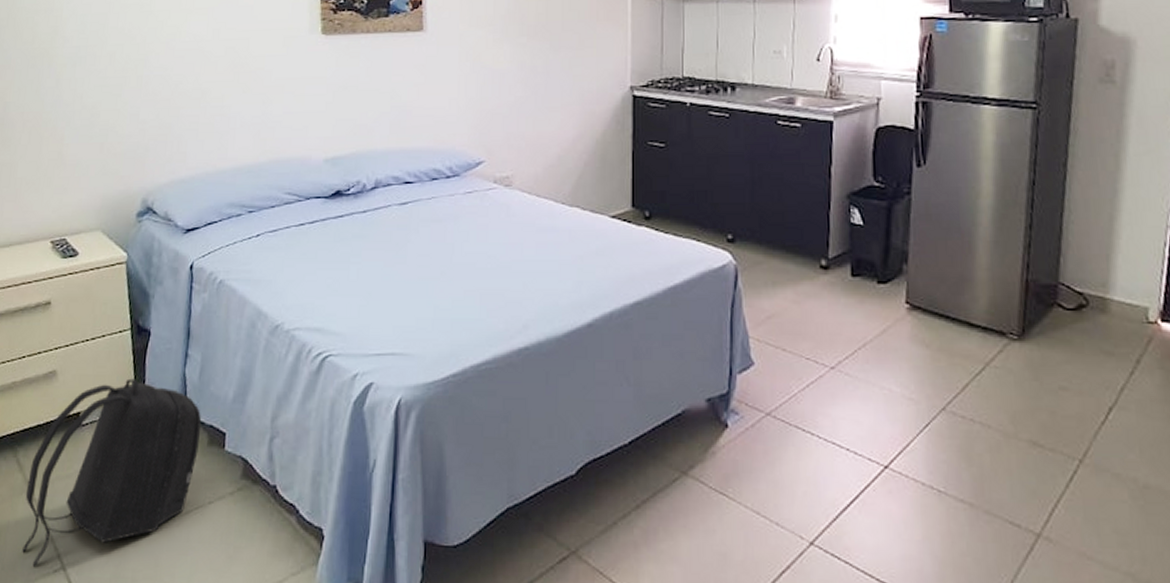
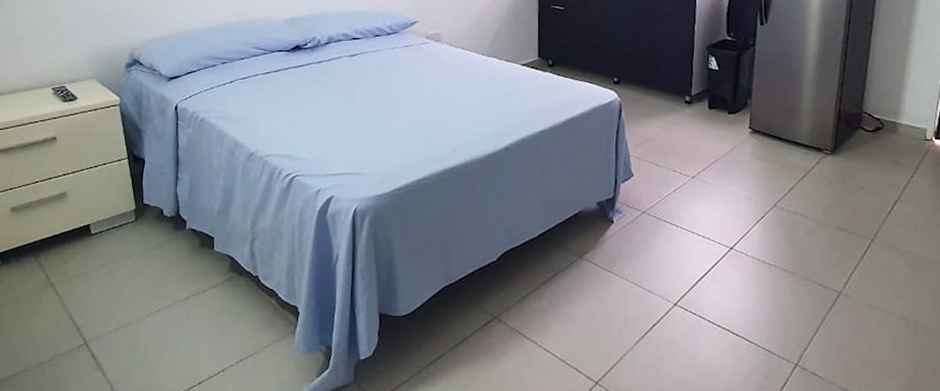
backpack: present [22,378,202,568] -> none [48,197,193,345]

